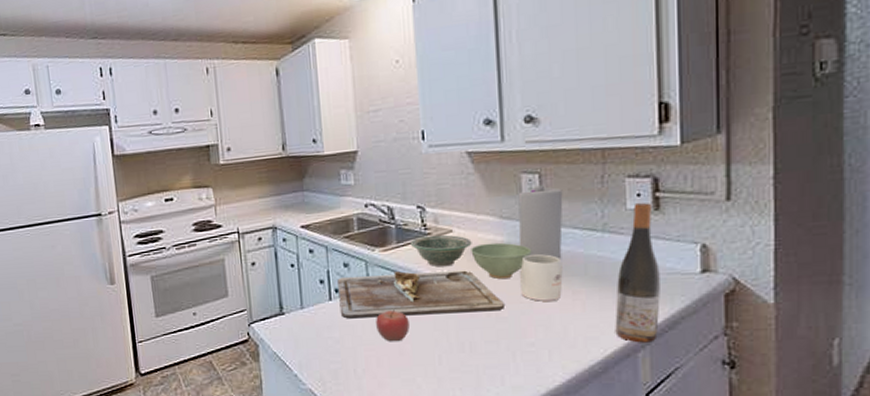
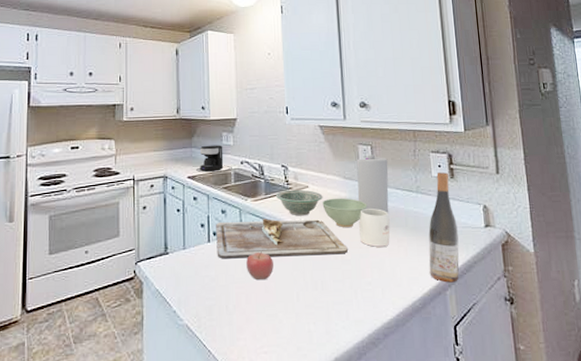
coffee maker: none [310,185,354,221] -> present [196,145,232,173]

